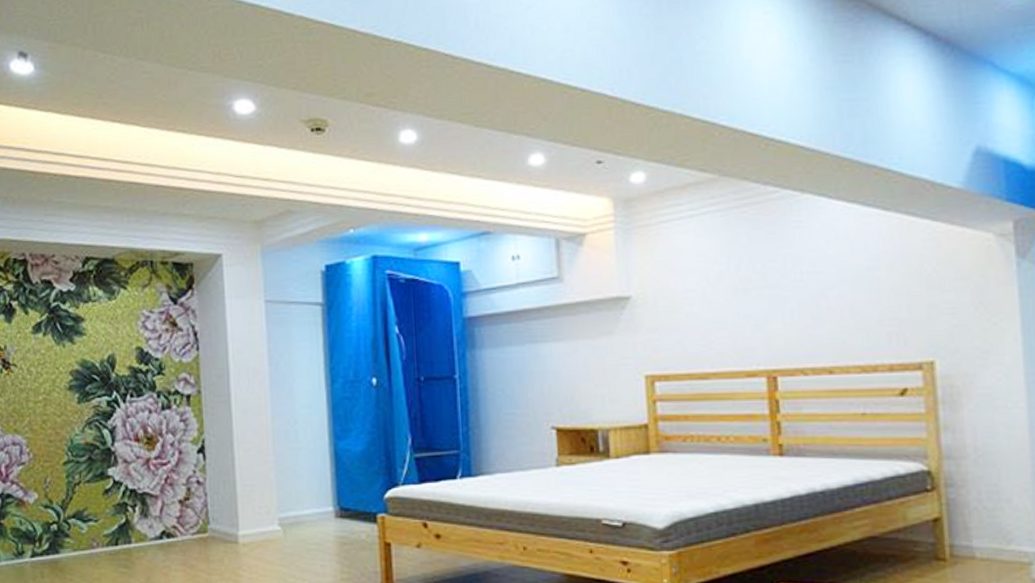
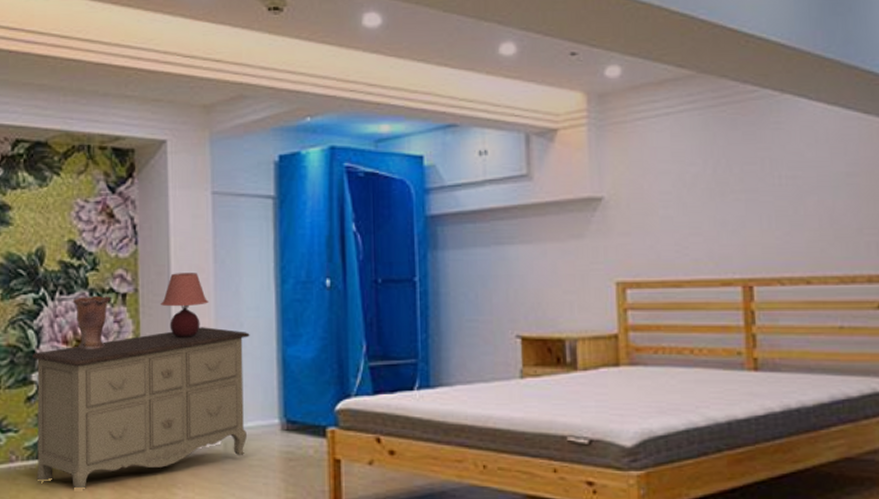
dresser: none [108,424,304,573] -> present [32,327,250,490]
vase: none [142,397,177,446] -> present [72,295,112,349]
table lamp: none [222,375,265,434] -> present [161,273,209,337]

